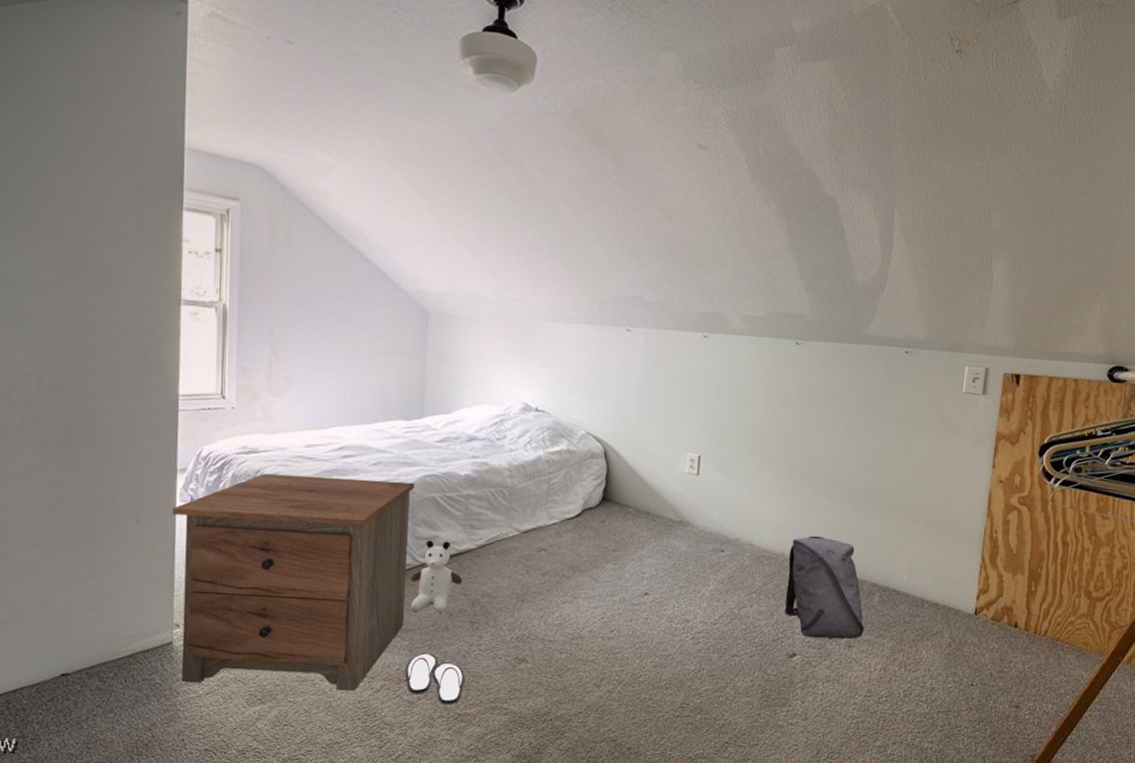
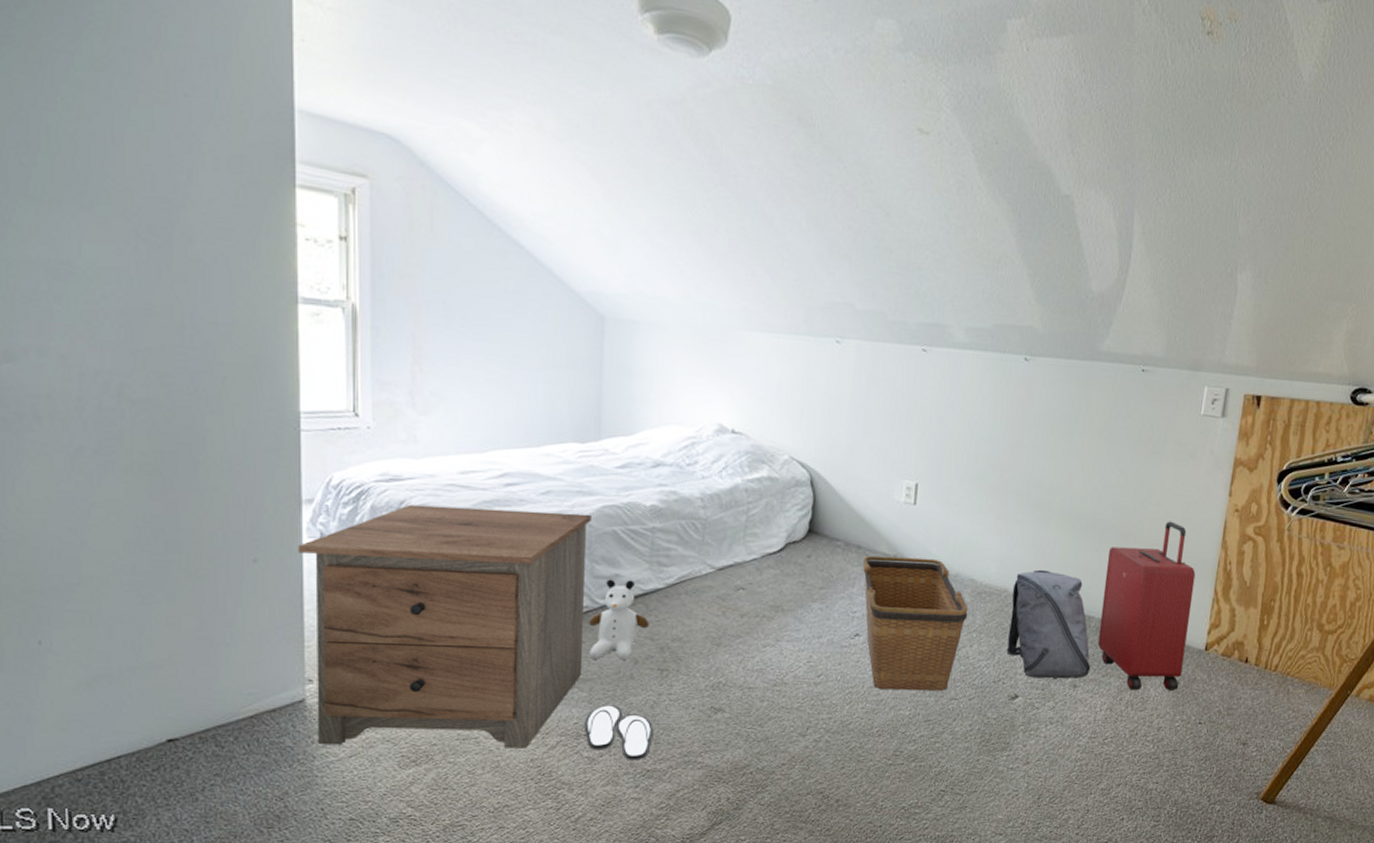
bicycle basket: none [651,521,748,648] -> present [862,555,968,692]
suitcase: none [870,491,963,653] -> present [1097,521,1196,691]

